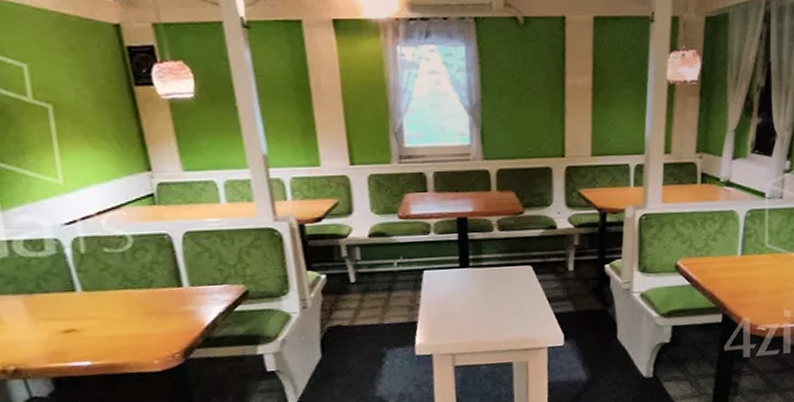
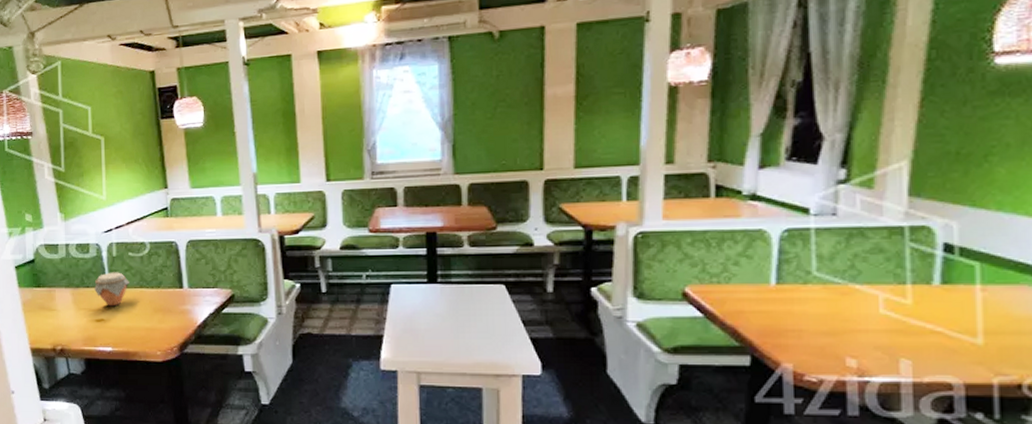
jar: none [56,272,108,314] -> present [94,272,129,307]

